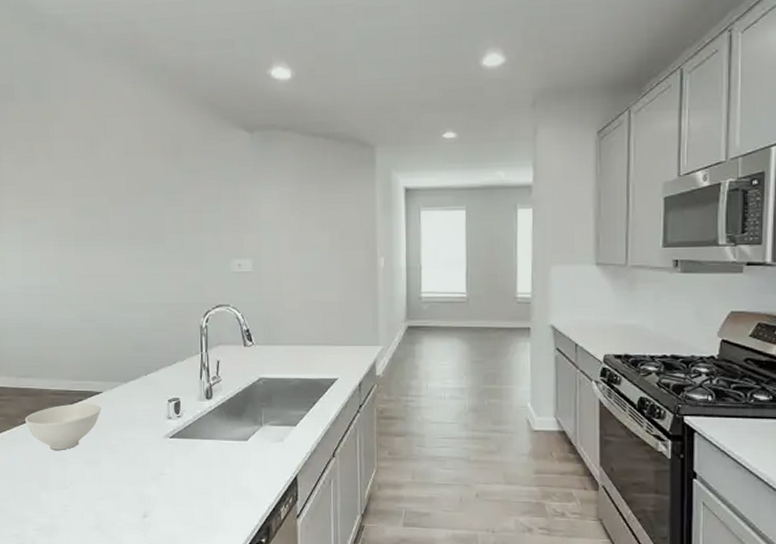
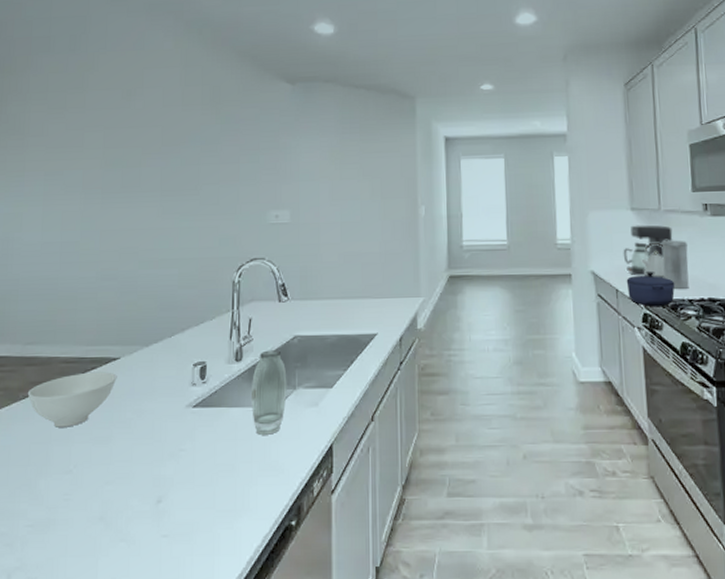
vase: none [222,390,254,465] -> present [252,350,287,435]
coffee maker: none [585,280,639,331] -> present [623,225,673,276]
cooking pot: none [586,326,637,362] -> present [626,270,675,307]
kettle: none [603,298,629,334] -> present [641,242,665,278]
canister: none [626,296,653,346] -> present [661,240,689,290]

